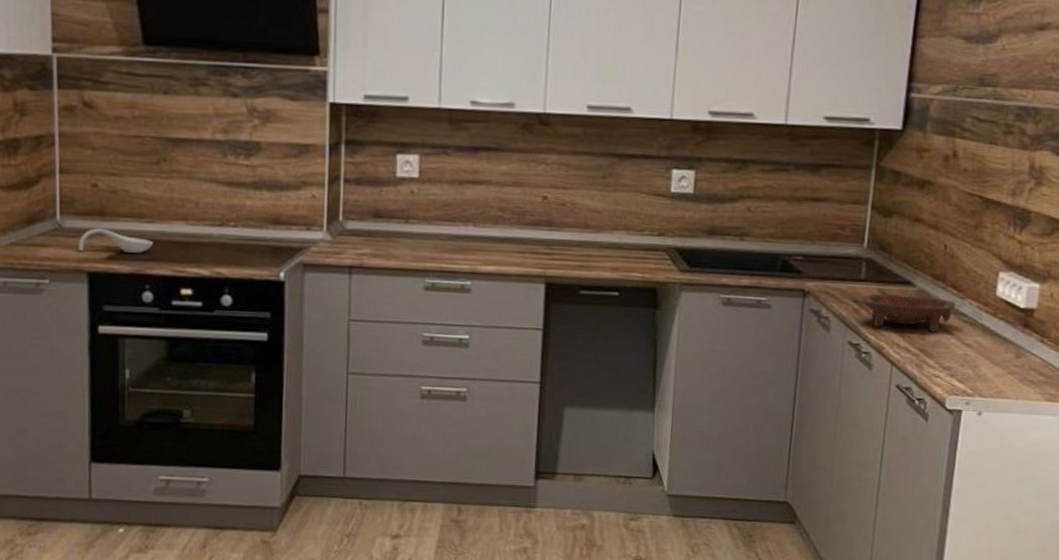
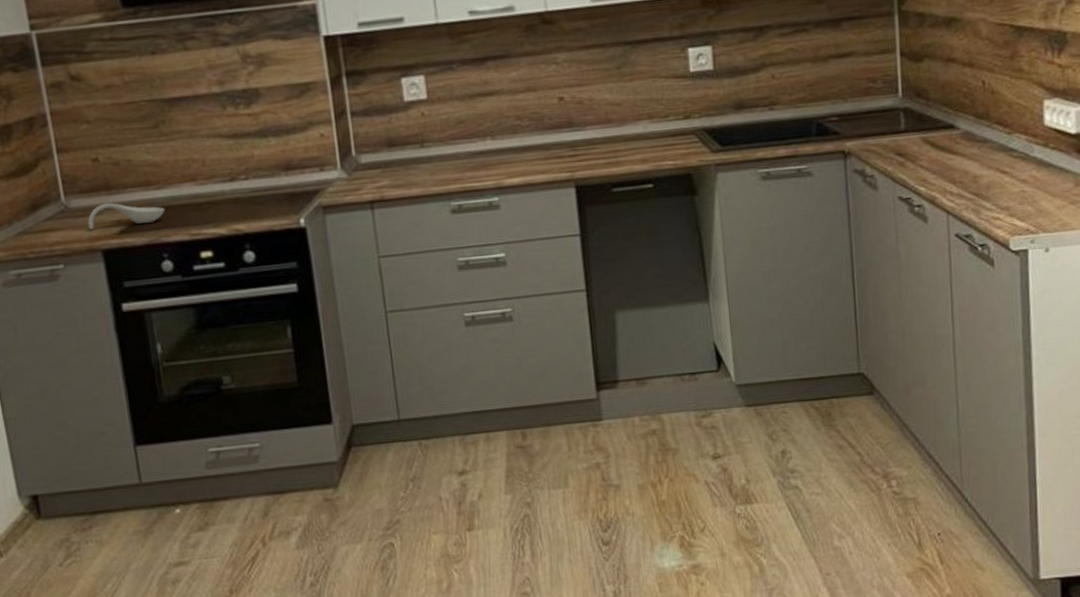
bowl: present [860,293,956,332] -> none [903,137,1005,178]

